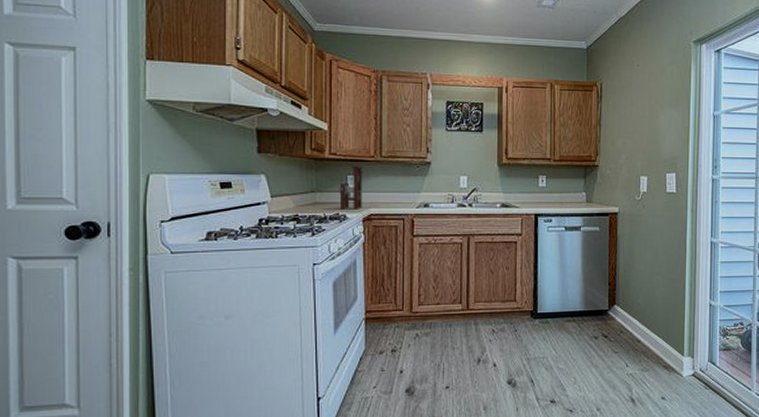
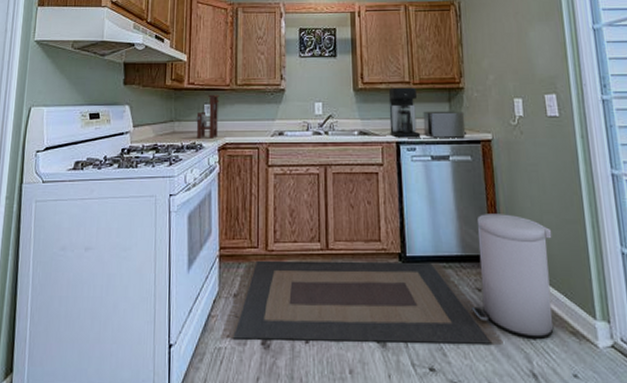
rug: none [366,317,611,390] -> present [219,260,503,344]
coffee maker: none [530,163,558,212] -> present [388,87,421,139]
toaster: none [560,186,598,212] -> present [423,111,467,139]
pedal bin: none [588,276,659,373] -> present [471,214,554,339]

